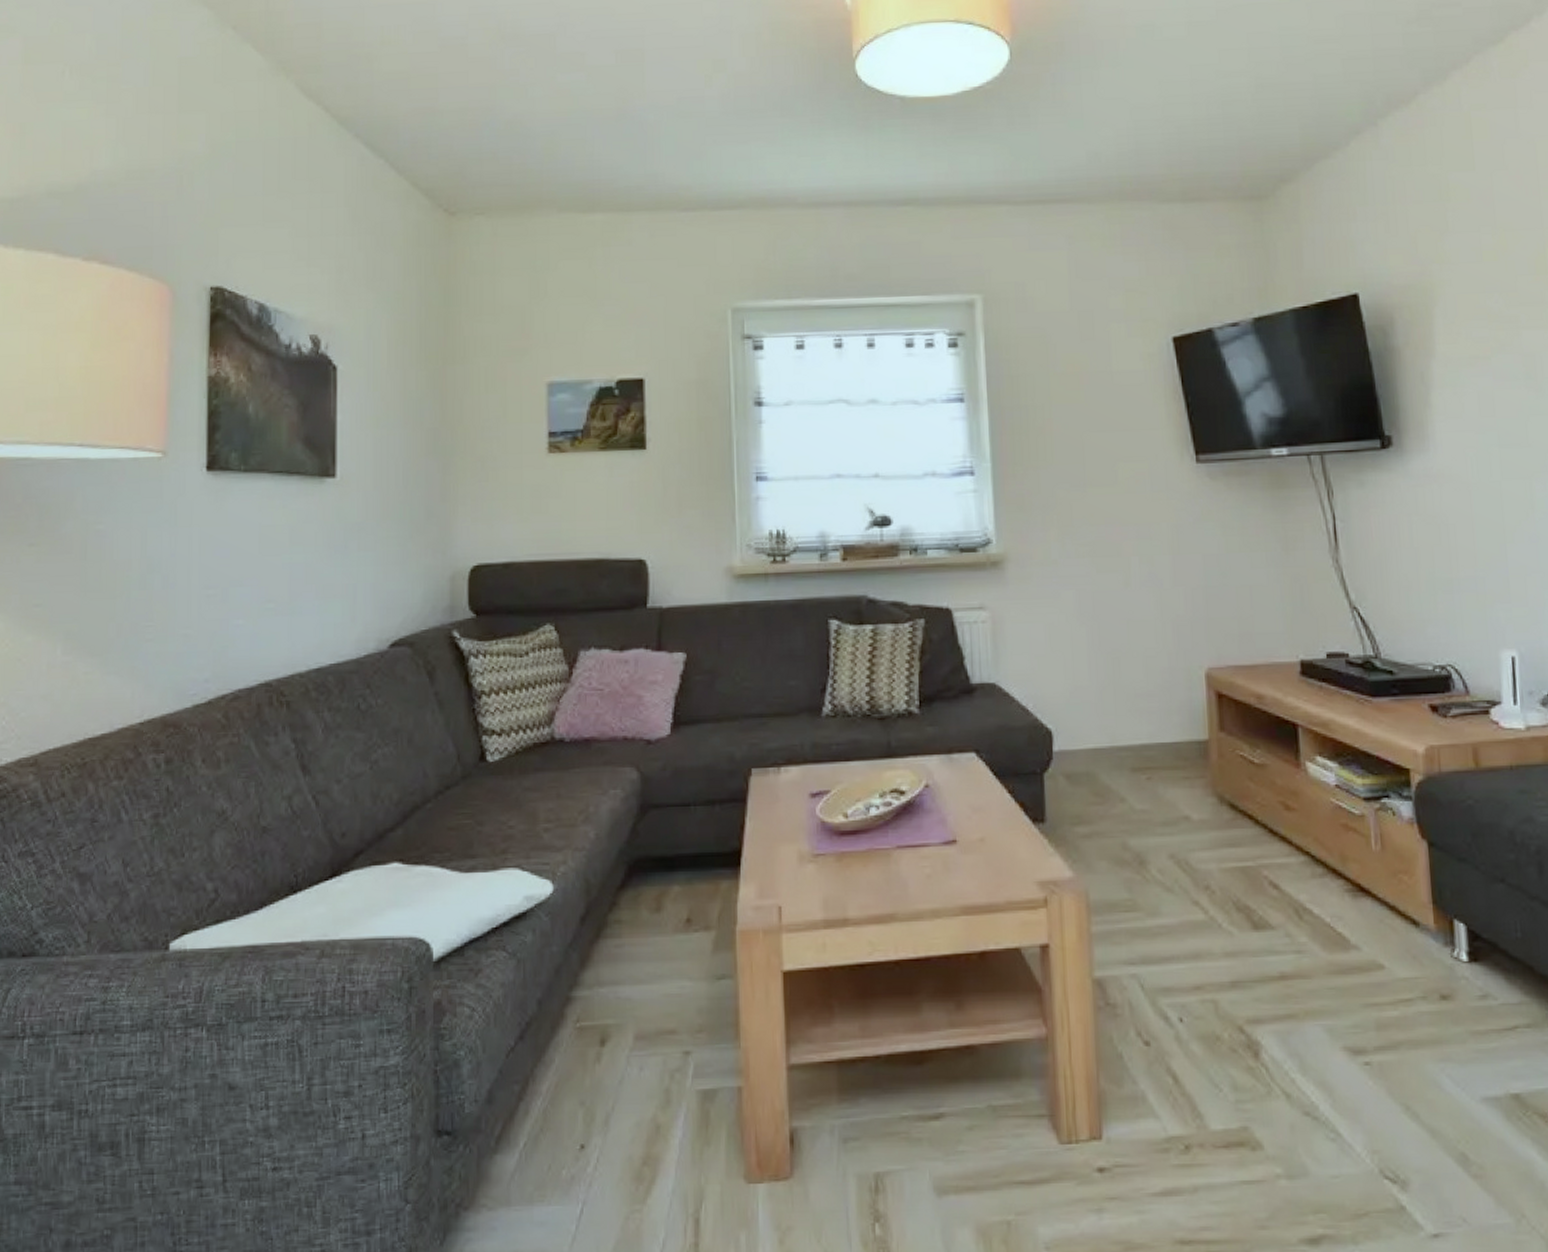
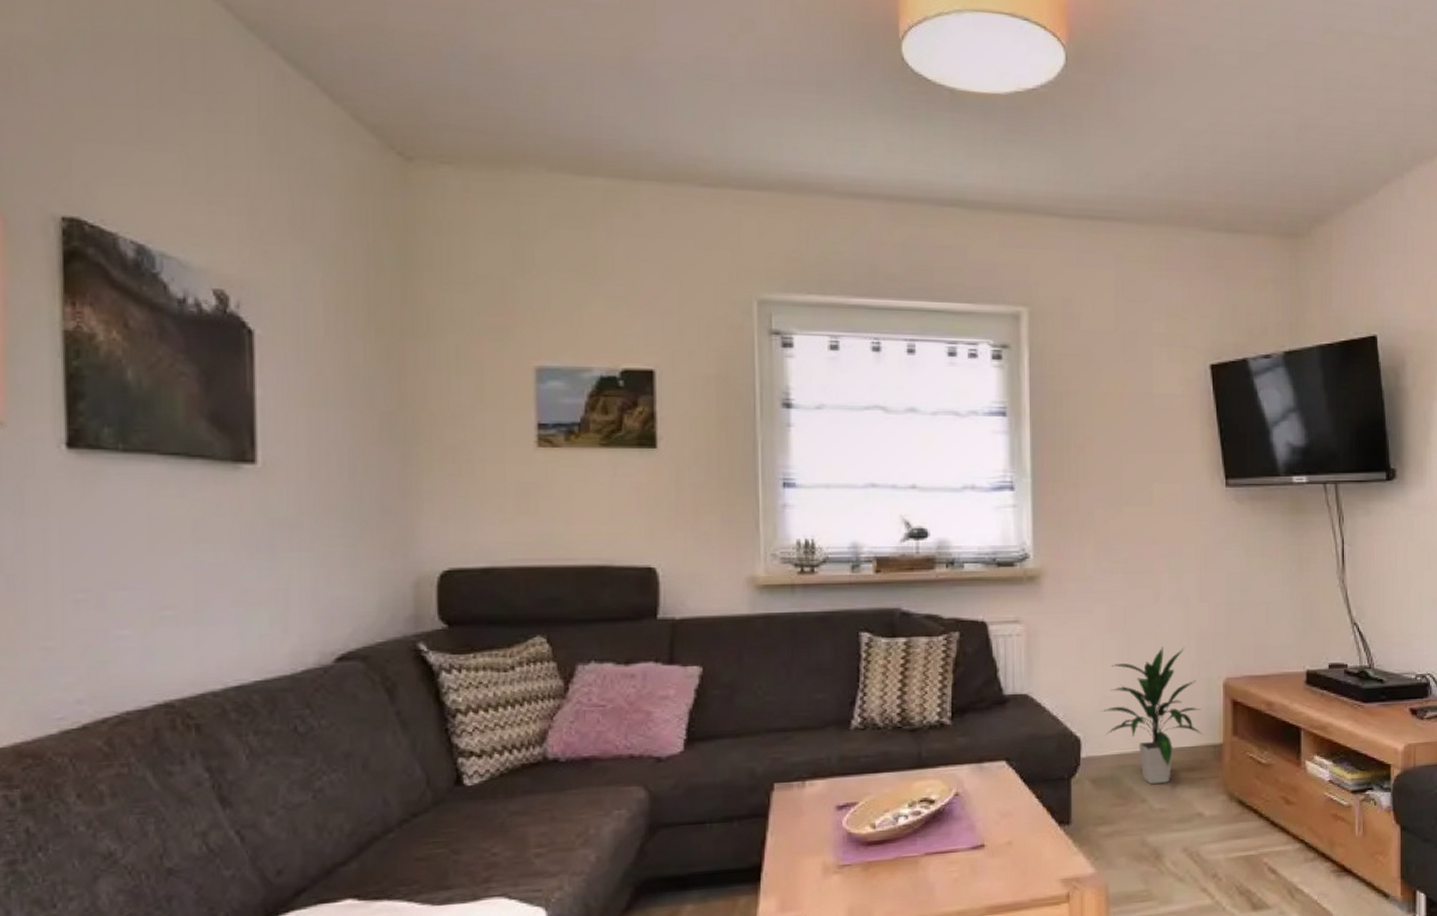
indoor plant: none [1075,634,1185,782] -> present [1103,647,1203,784]

